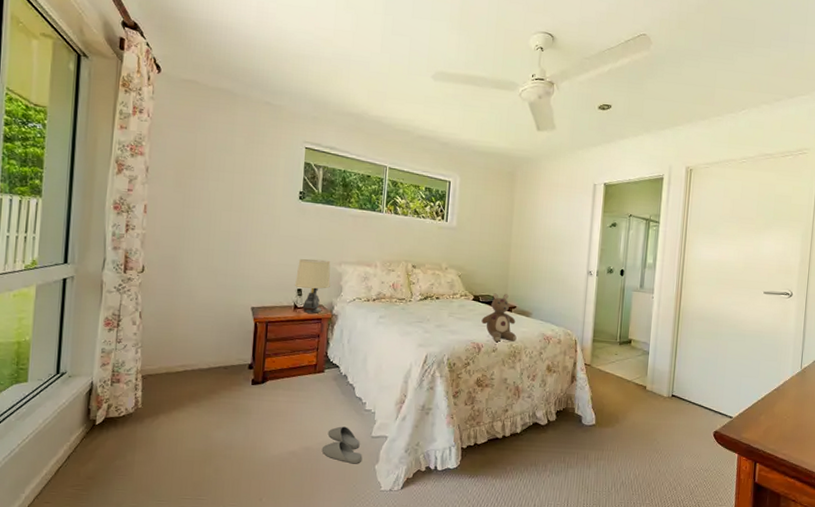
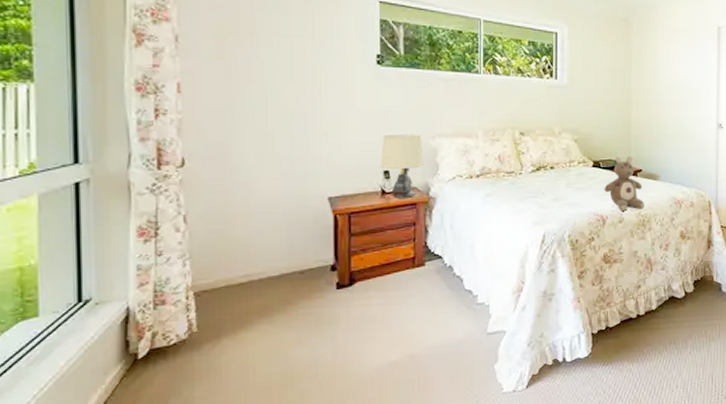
slippers: present [321,426,363,464] -> none [429,325,478,367]

